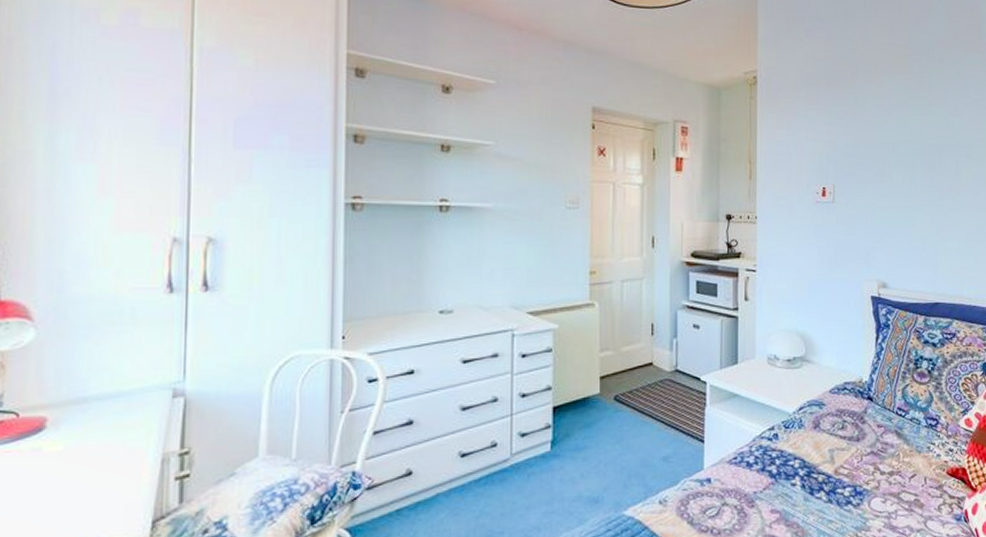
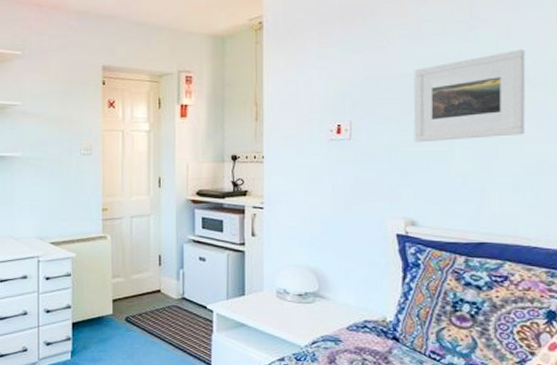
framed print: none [885,126,968,208] -> present [413,49,526,143]

